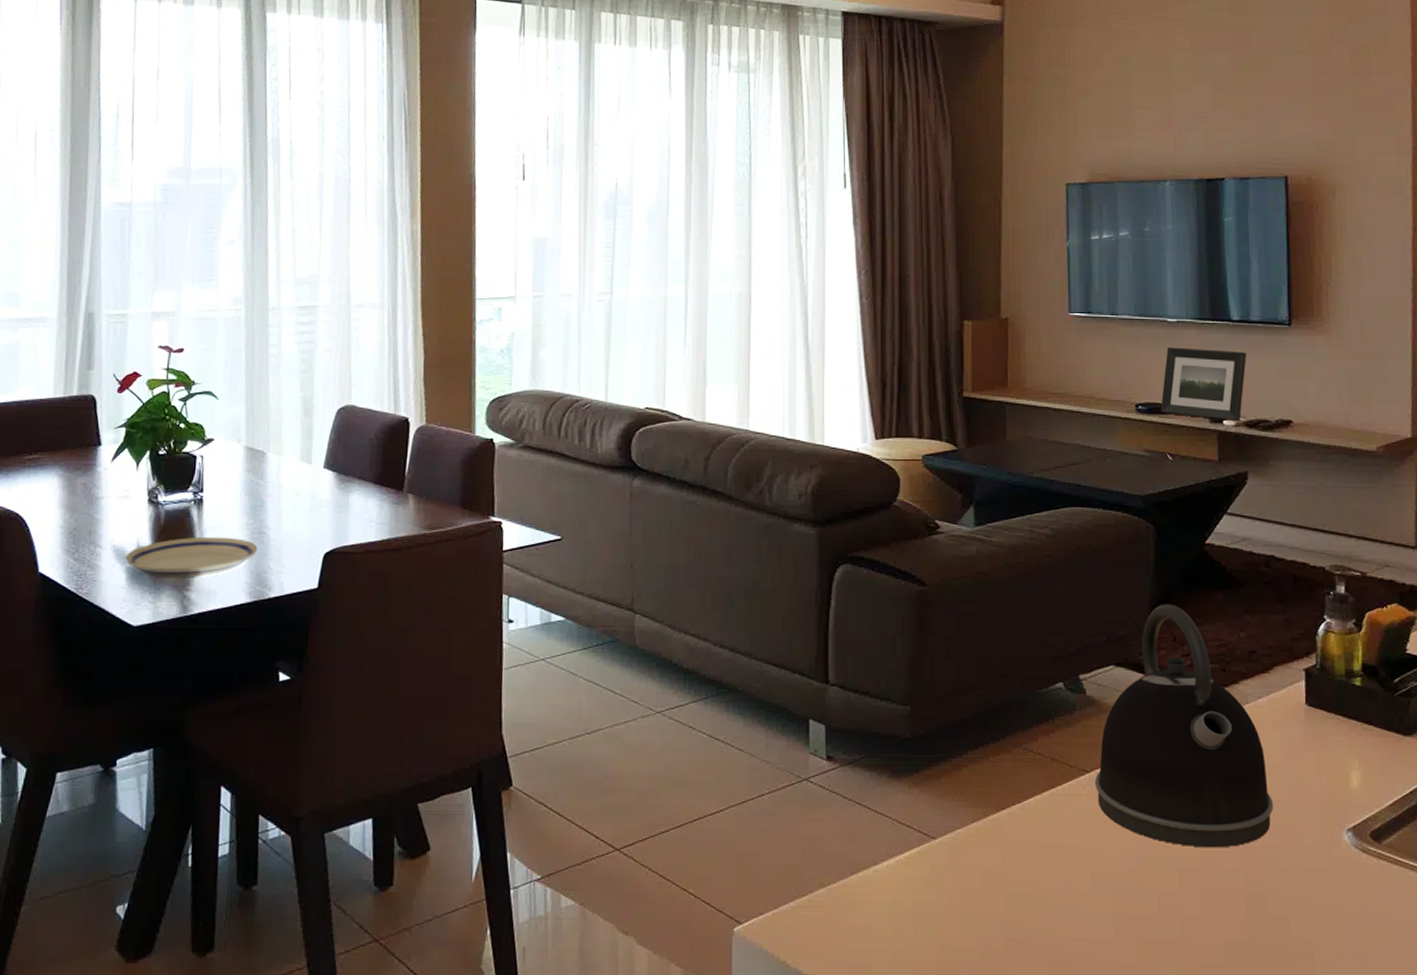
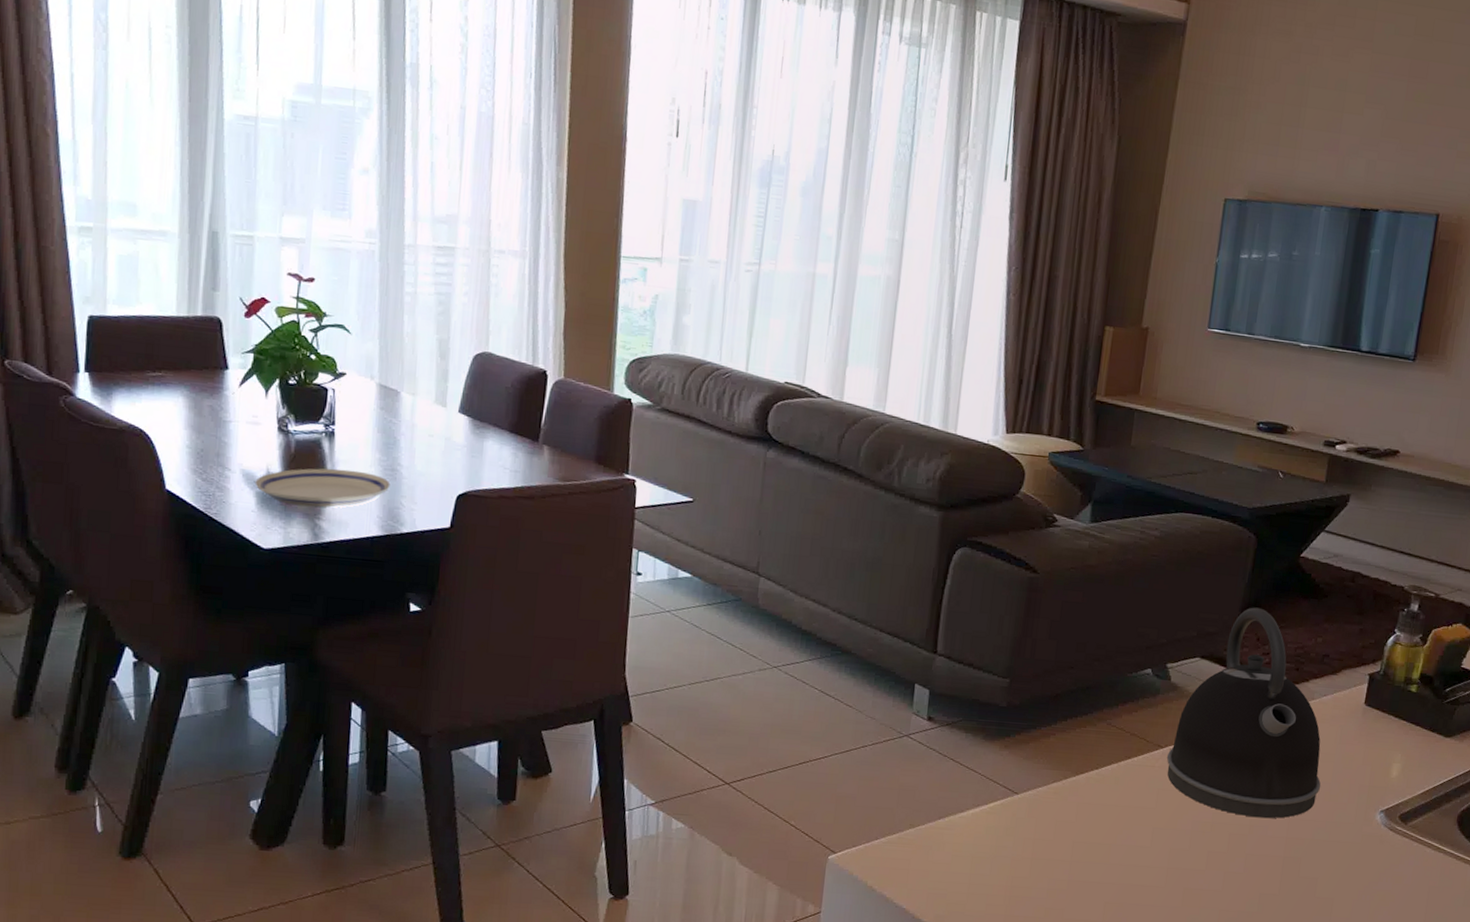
picture frame: present [1160,347,1247,422] -> none [1279,370,1369,448]

